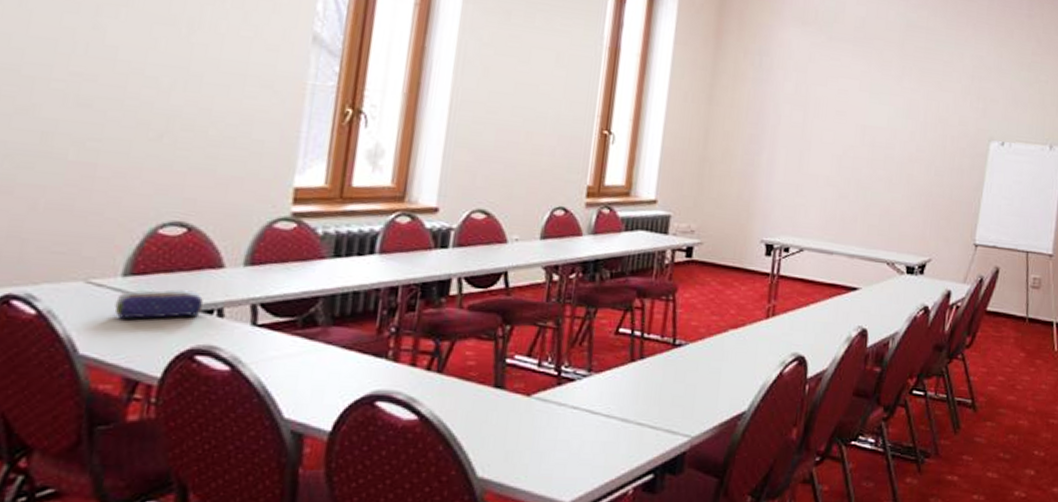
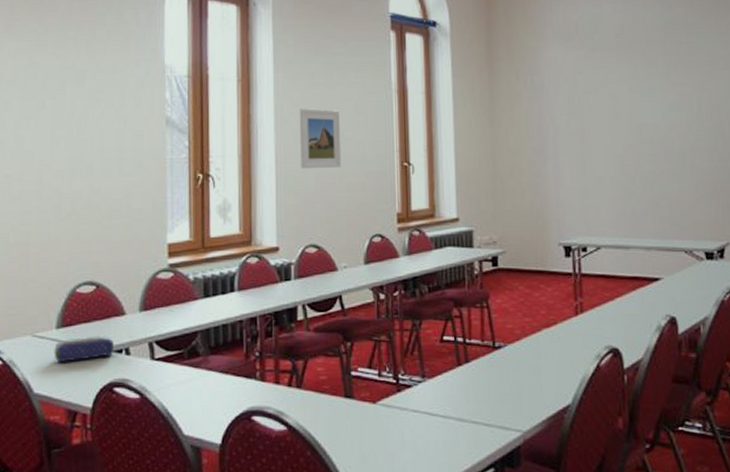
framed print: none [480,50,537,125] -> present [299,108,342,169]

